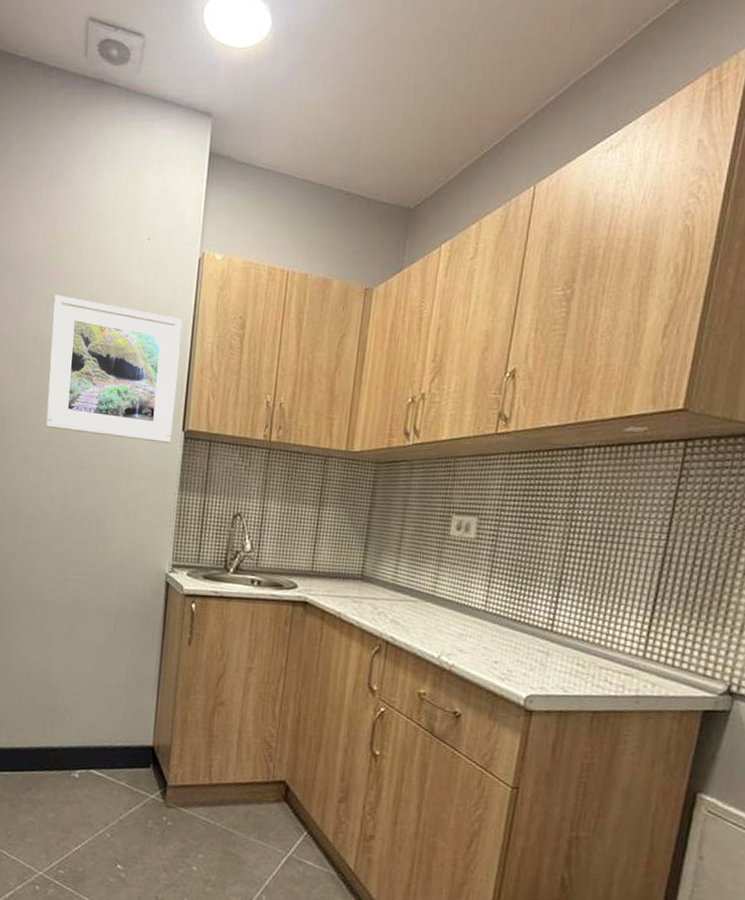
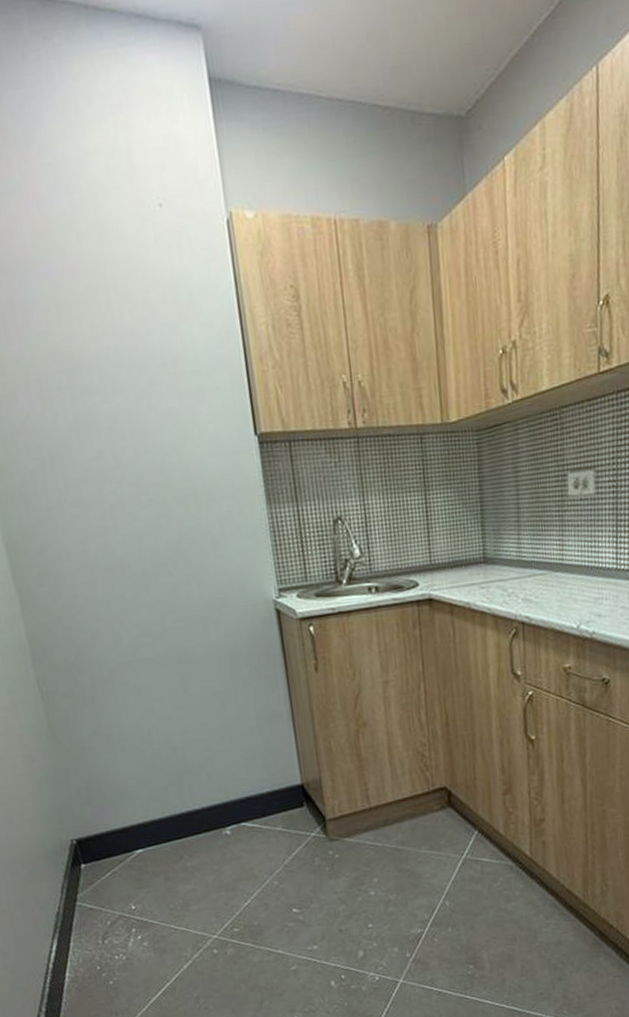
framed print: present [46,295,182,443] -> none [63,295,246,461]

